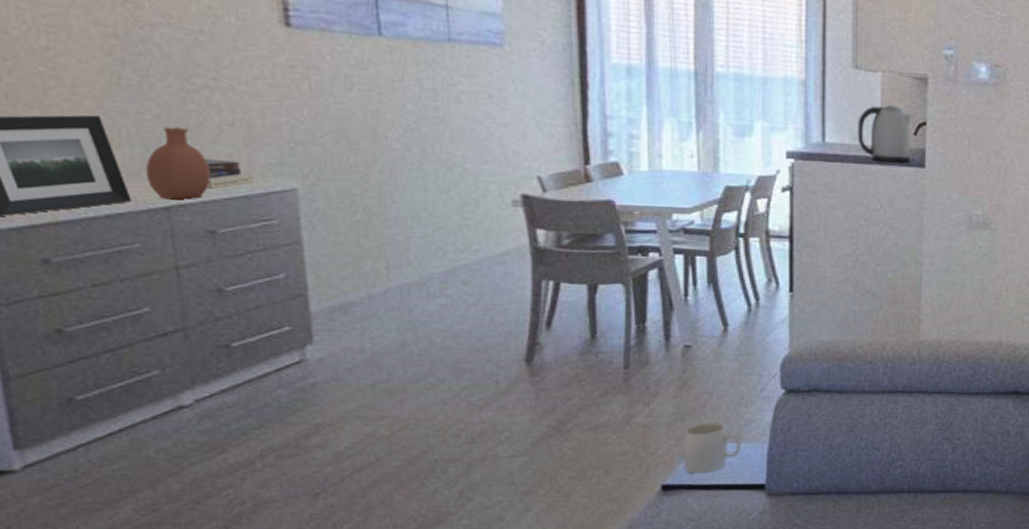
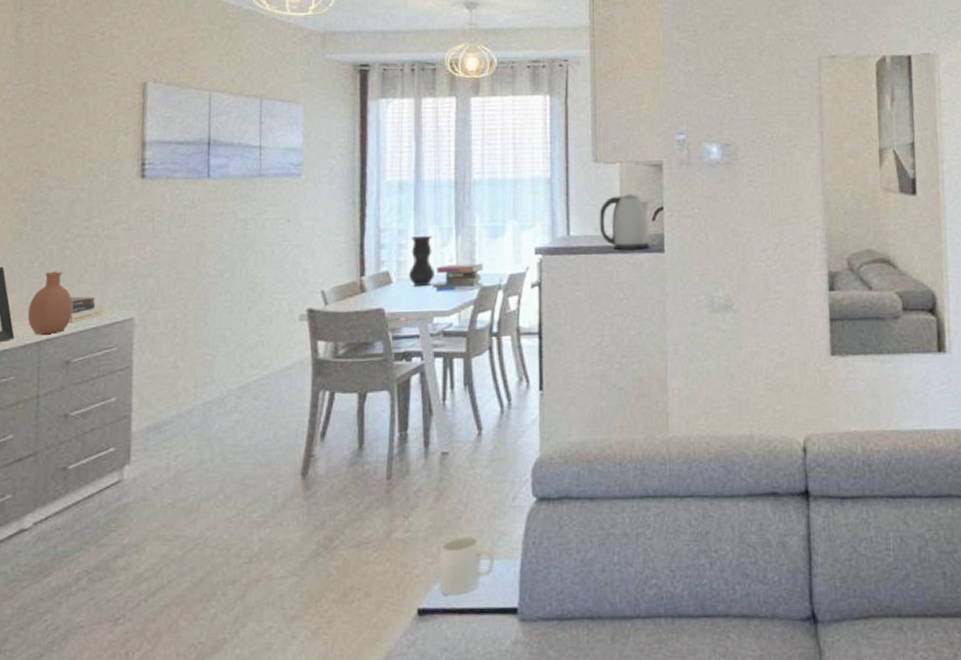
vase: none [641,127,674,181] -> present [408,235,436,287]
books: none [671,160,728,190] -> present [433,263,483,292]

